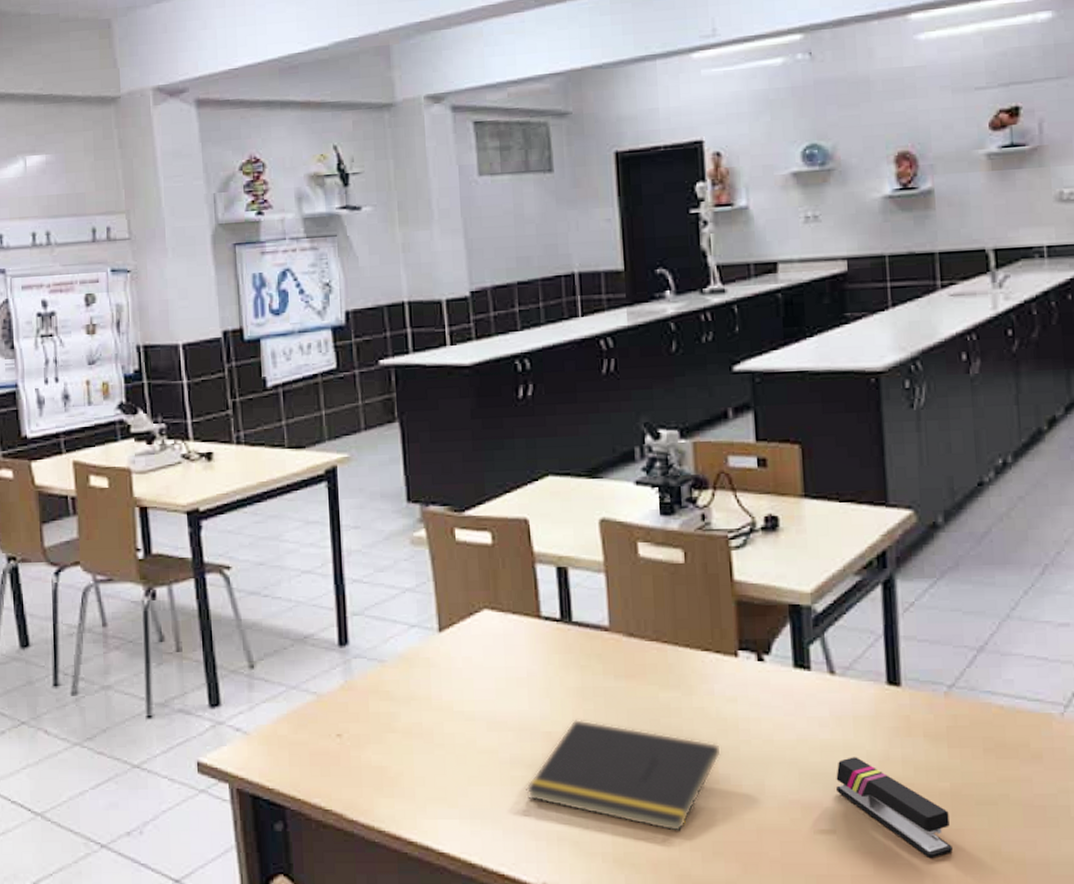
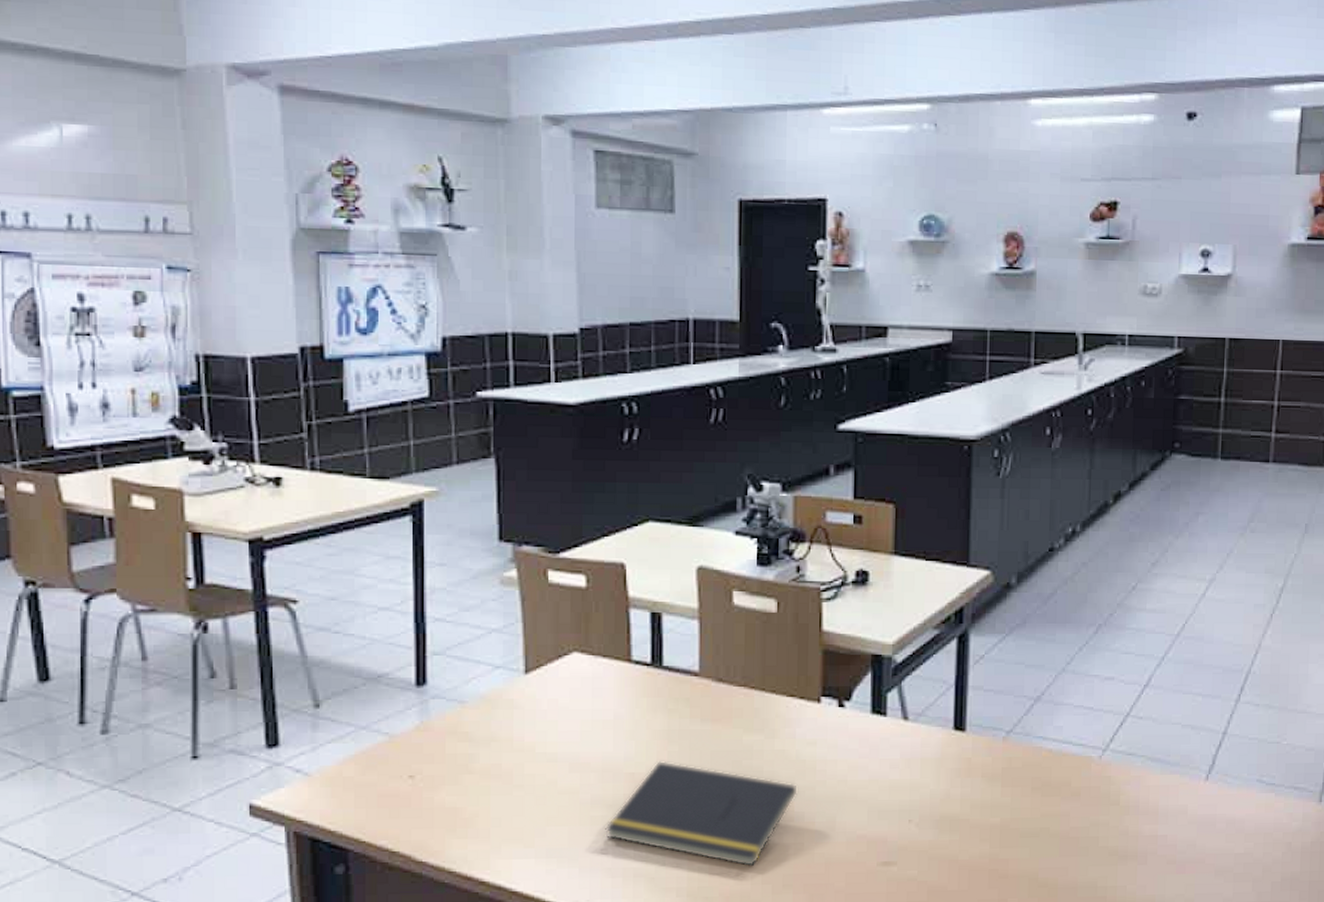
stapler: present [836,757,953,859] -> none [901,795,997,886]

